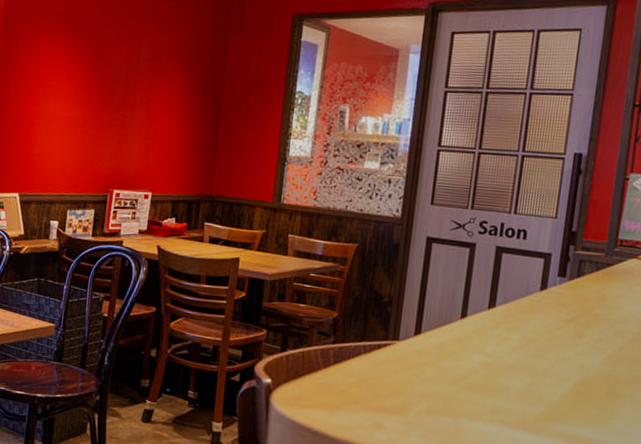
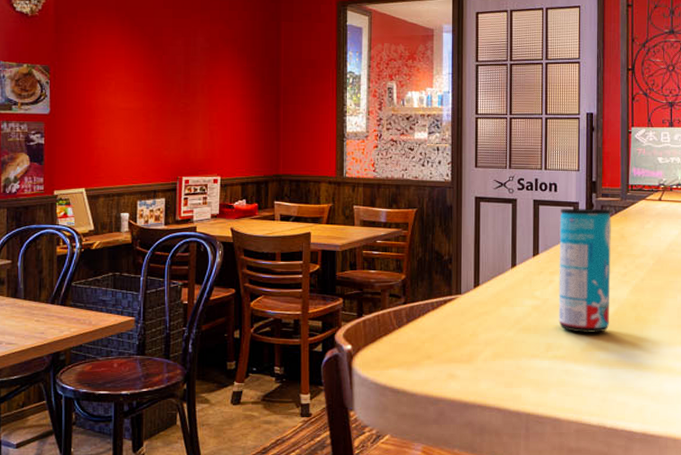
beverage can: none [510,259,592,402] -> present [558,208,611,334]

